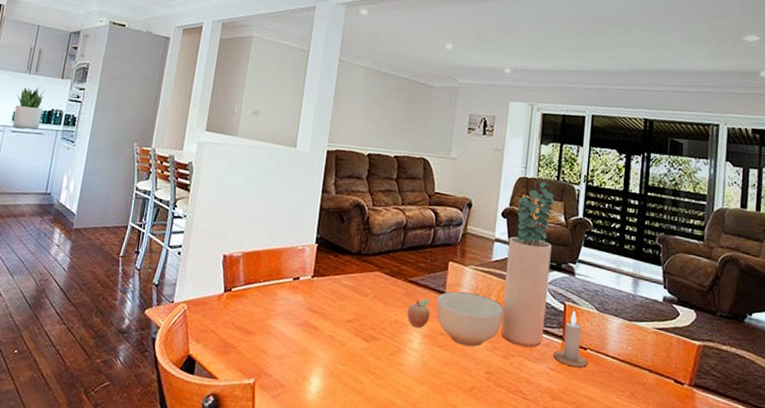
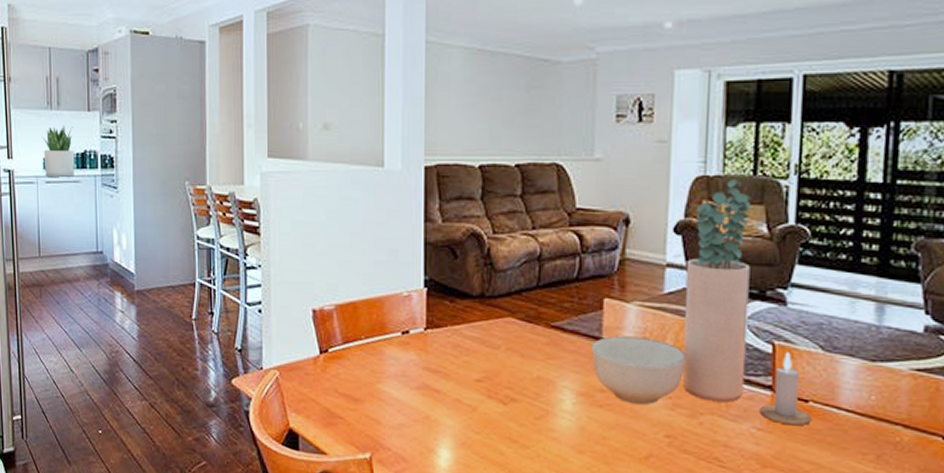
fruit: present [407,299,431,329] -> none [553,348,584,385]

